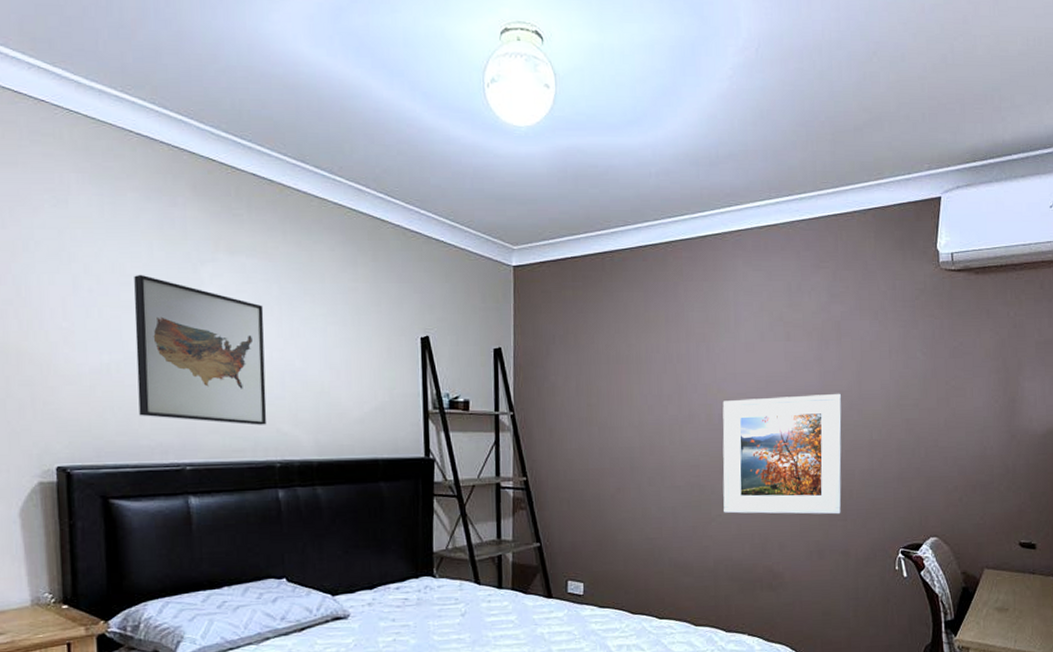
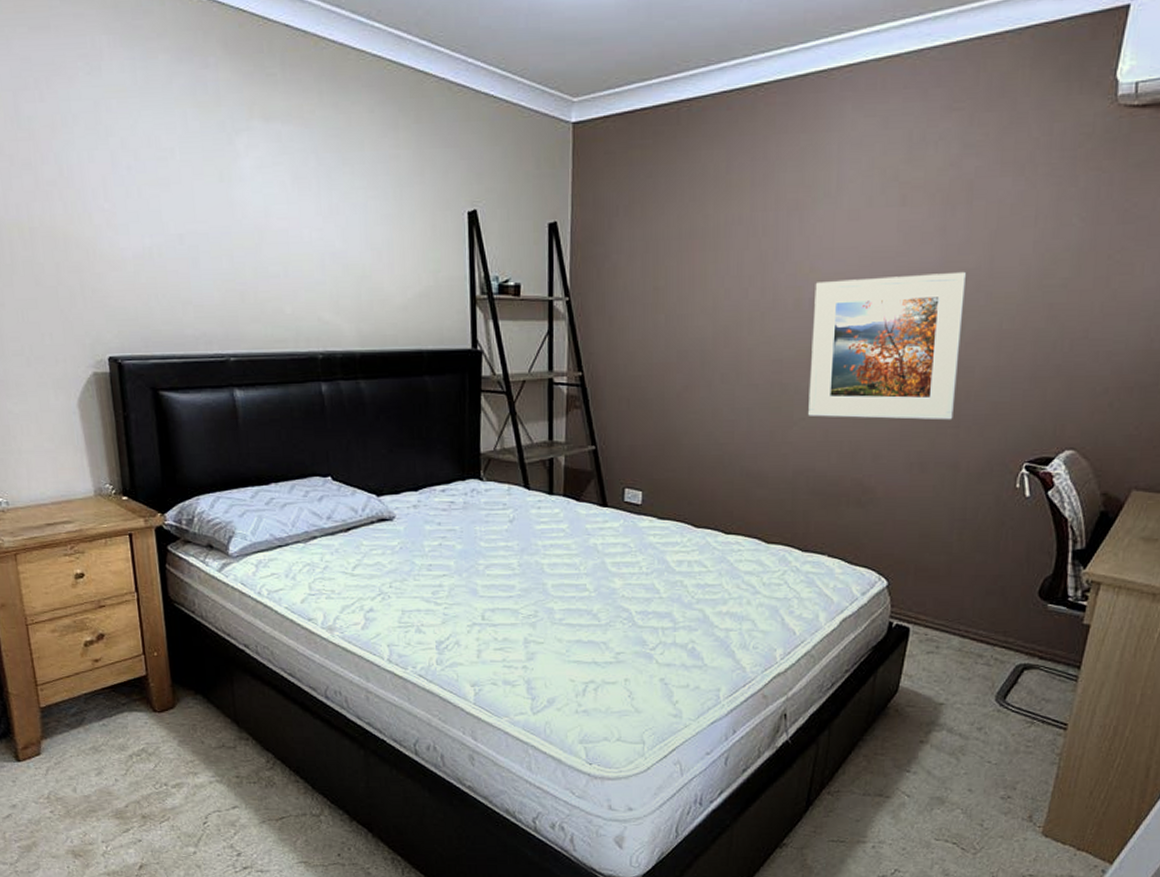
wall art: present [134,274,267,425] -> none [170,147,308,313]

